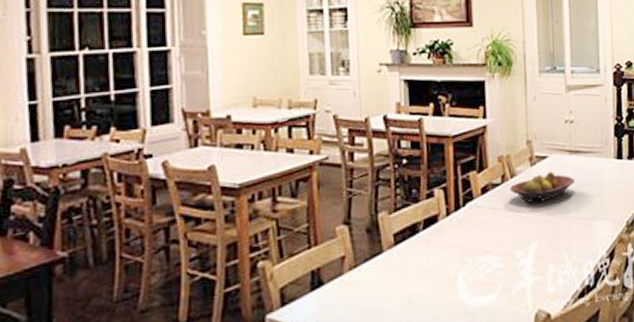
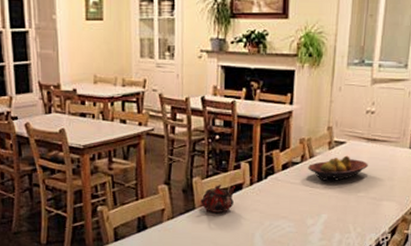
teapot: none [389,218,430,255] -> present [201,185,235,212]

